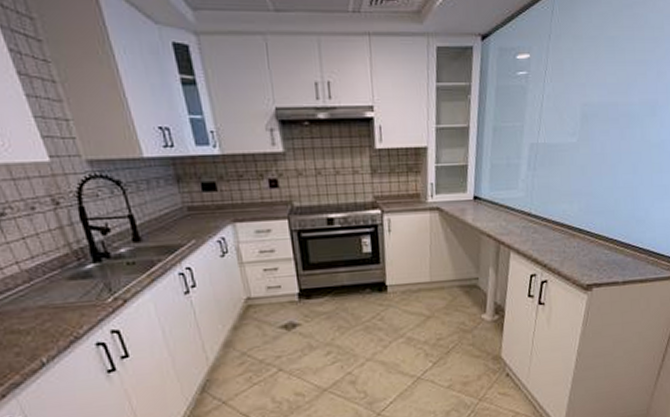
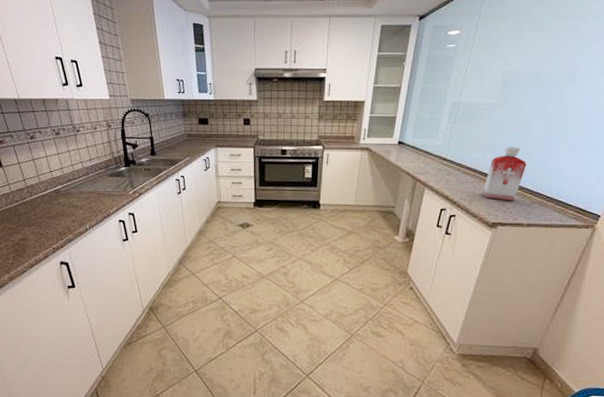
bottle: none [573,193,616,258] -> present [482,146,527,201]

